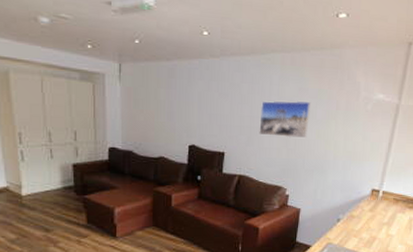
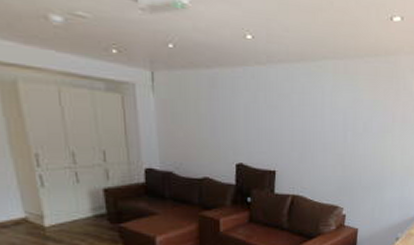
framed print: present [259,100,311,138] -> none [312,112,367,154]

